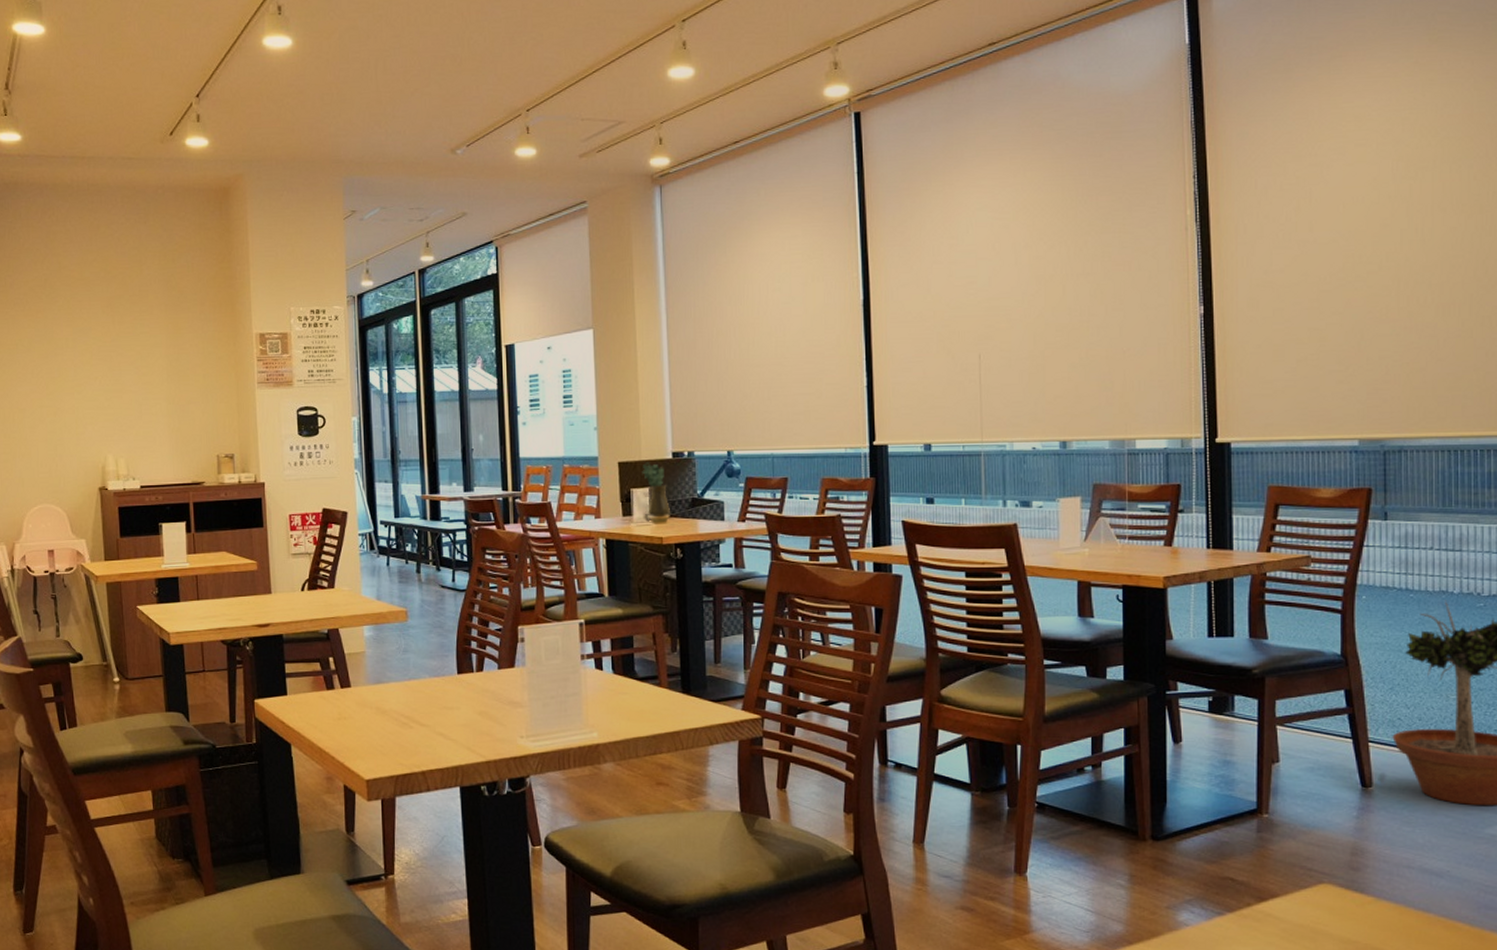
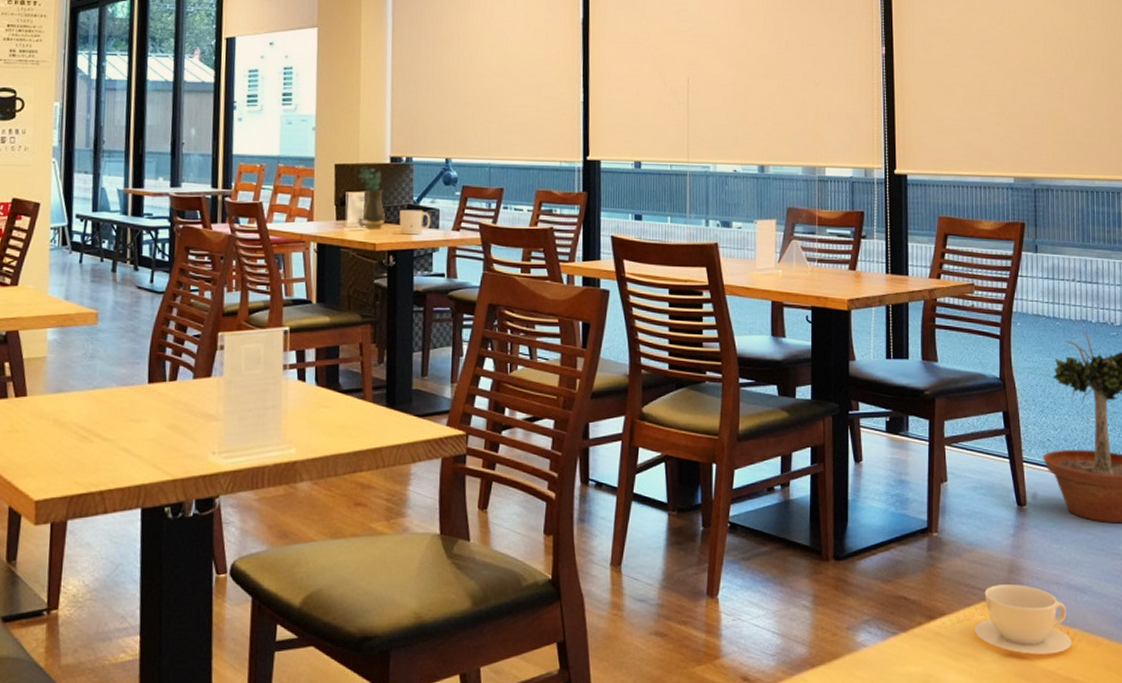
mug: none [684,503,716,528] -> present [399,209,431,235]
teacup: none [1310,867,1426,939] -> present [973,585,1072,654]

